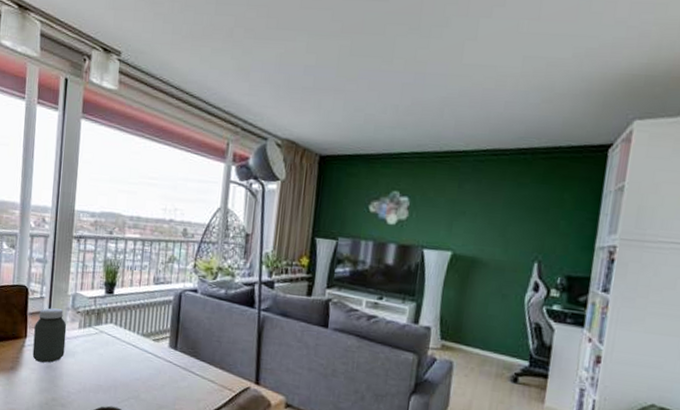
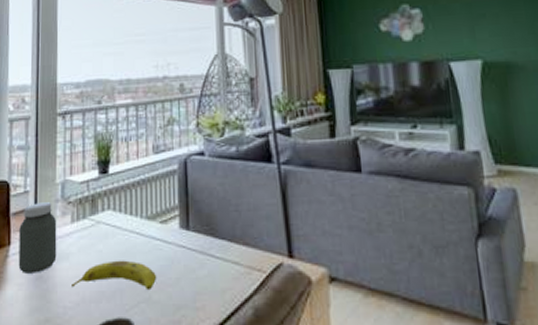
fruit: none [75,363,146,391] -> present [72,260,157,291]

